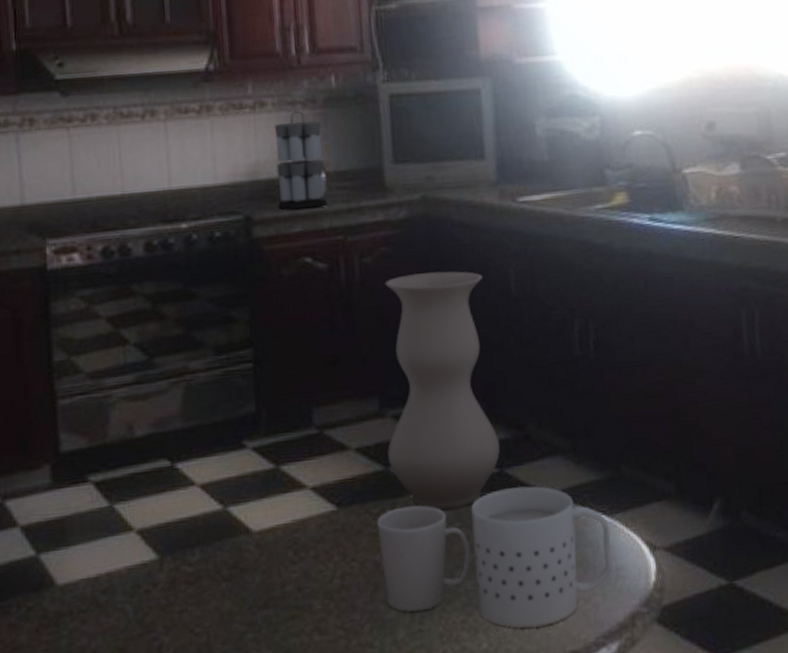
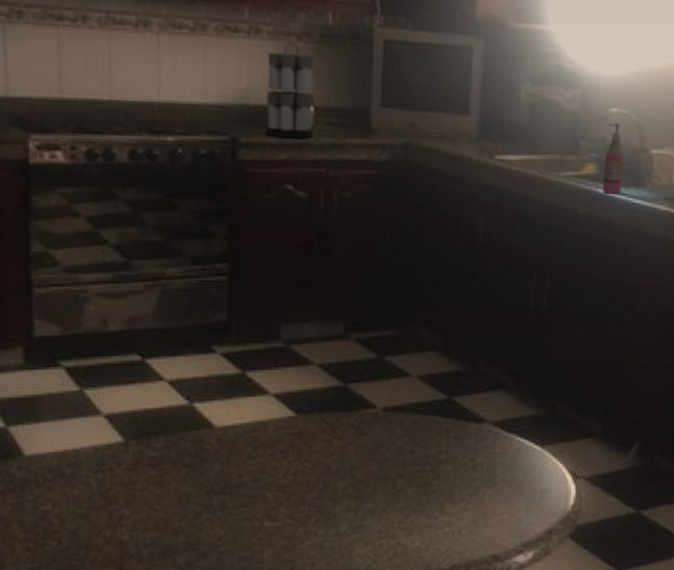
mug: present [376,505,471,612] -> none [331,419,414,510]
vase: present [385,271,501,510] -> none [348,213,454,426]
mug: present [471,486,613,629] -> none [415,414,540,533]
soap dispenser: none [631,146,658,223] -> present [602,123,624,194]

